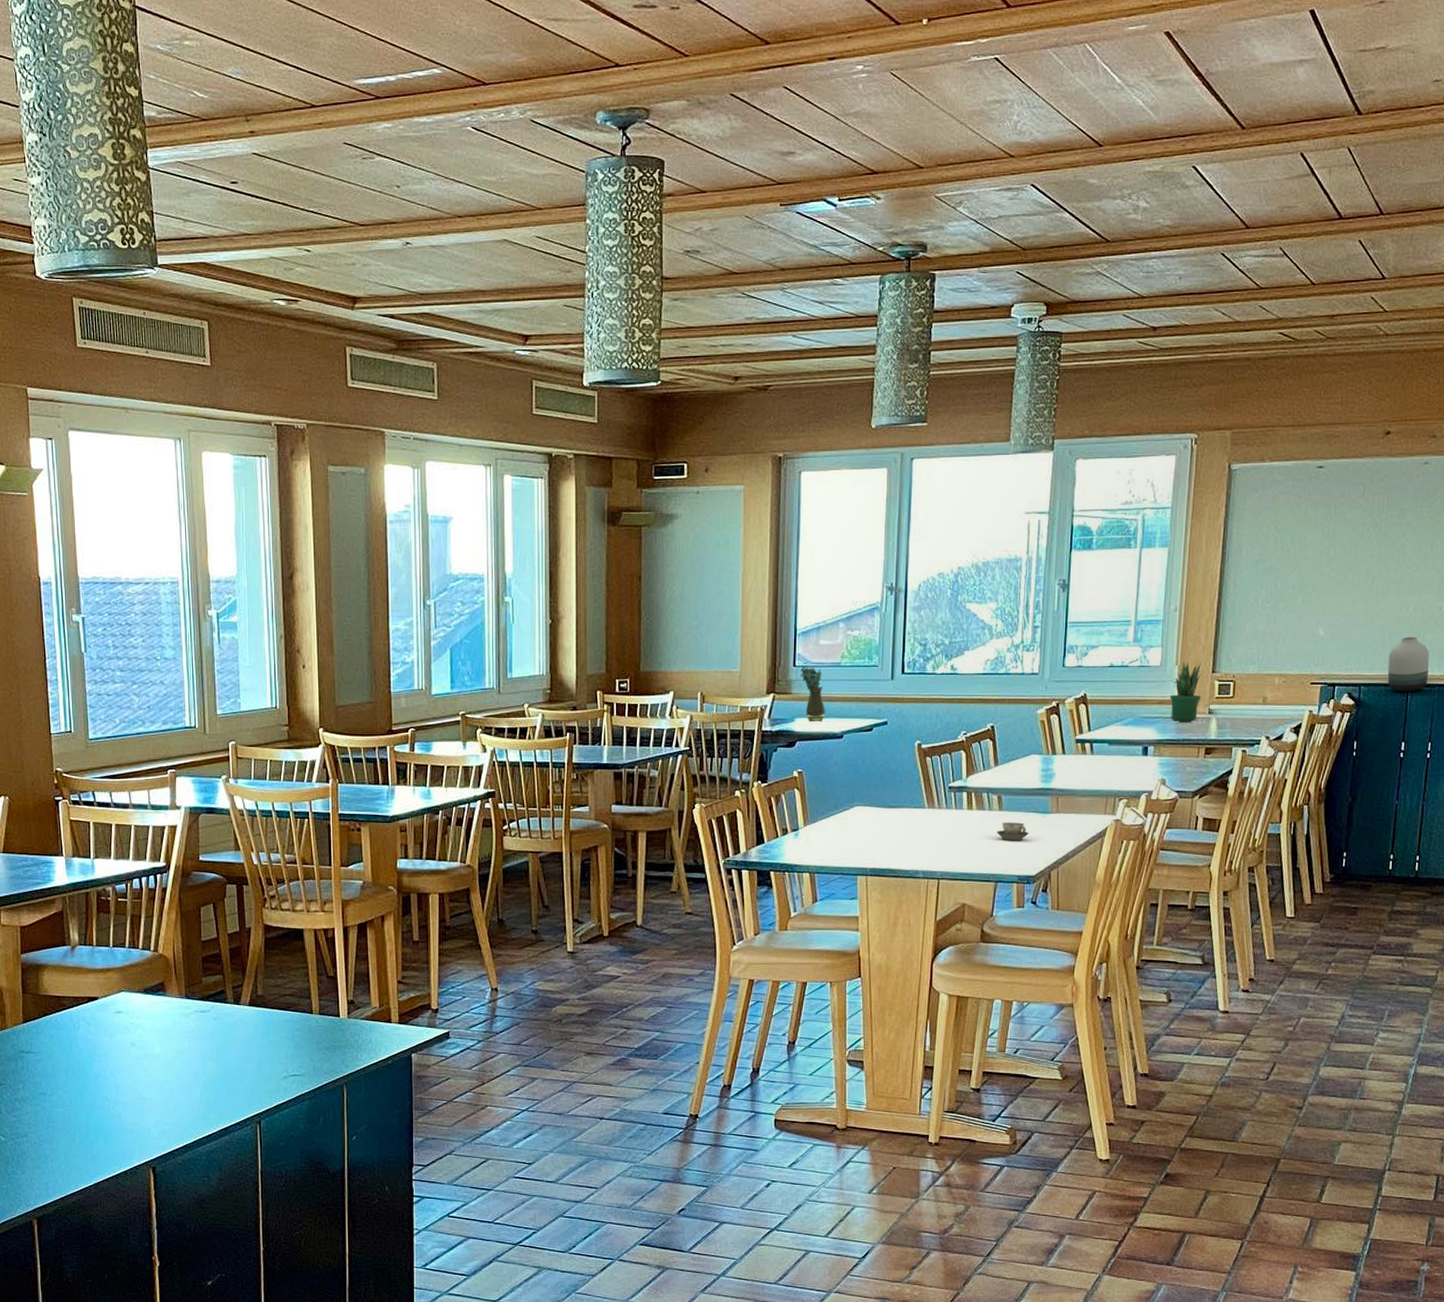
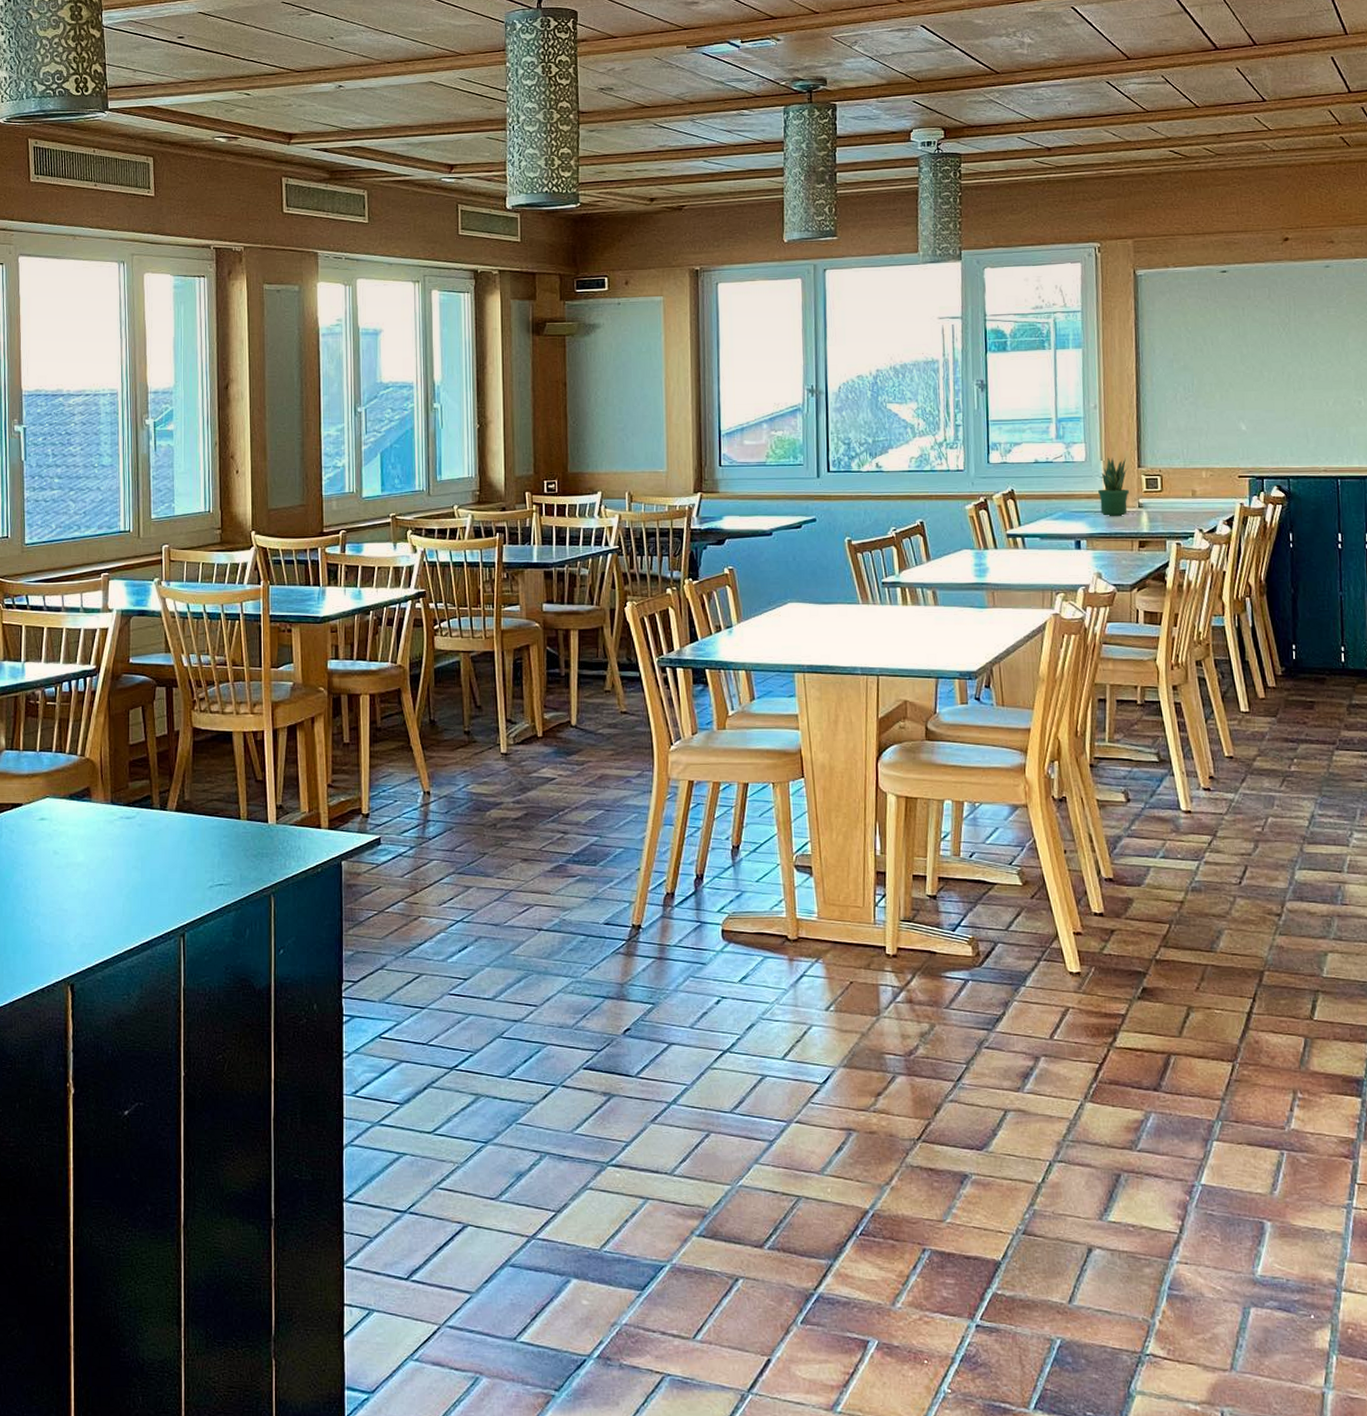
vase: present [801,664,825,723] -> none [727,464,753,521]
cup: present [997,822,1029,841] -> none [934,617,967,637]
vase: present [1387,636,1429,693] -> none [1313,430,1357,485]

